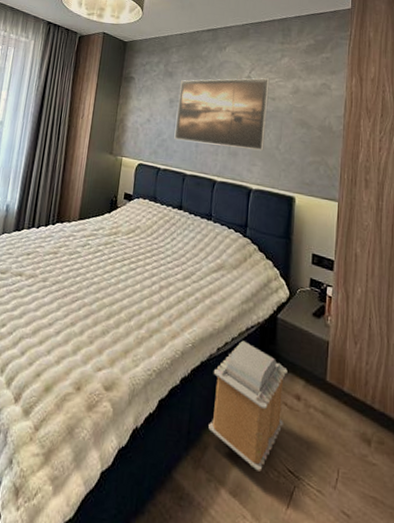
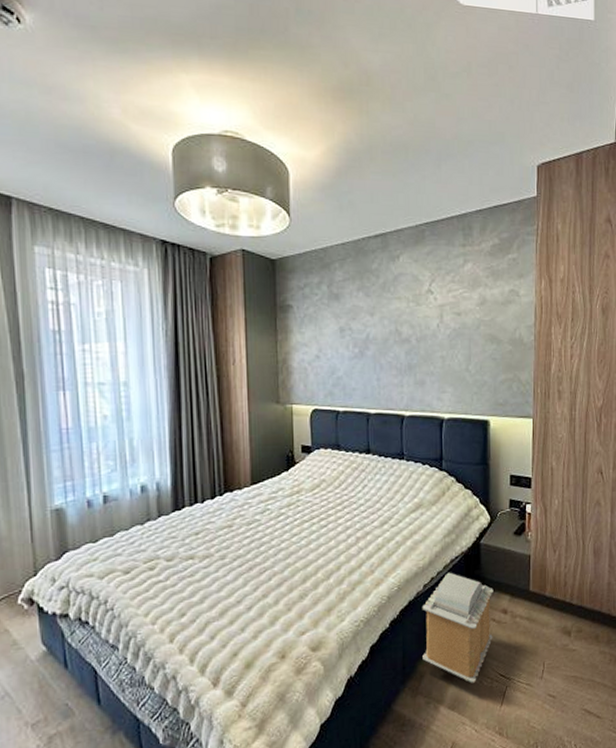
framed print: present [174,77,270,151] -> none [350,289,454,376]

